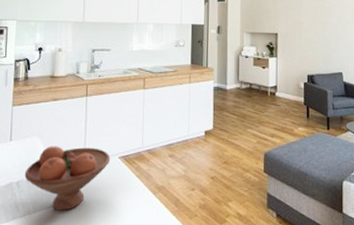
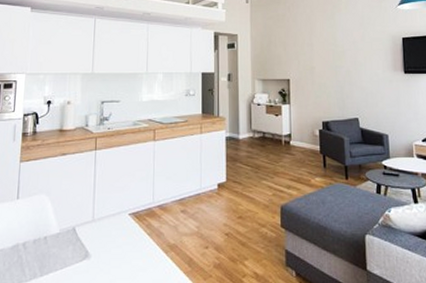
fruit bowl: present [24,146,111,211] -> none [31,203,121,273]

